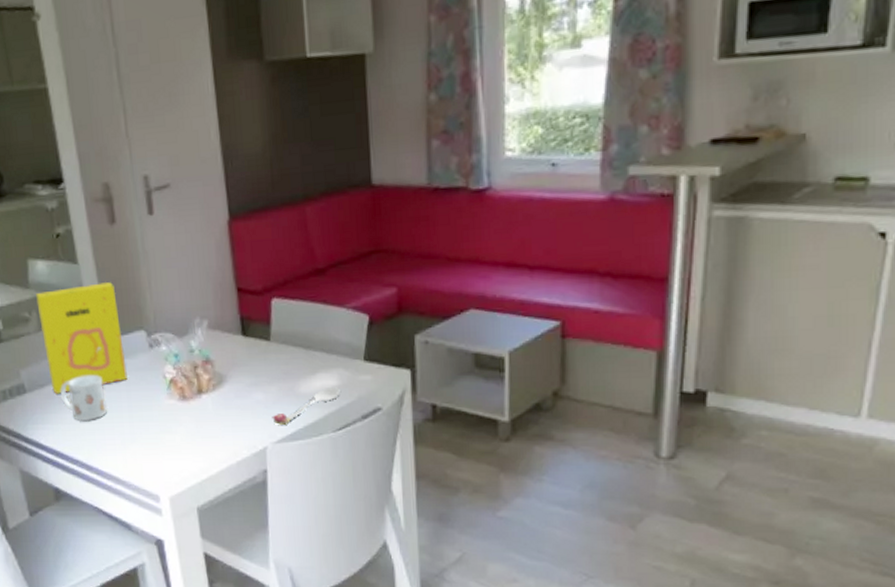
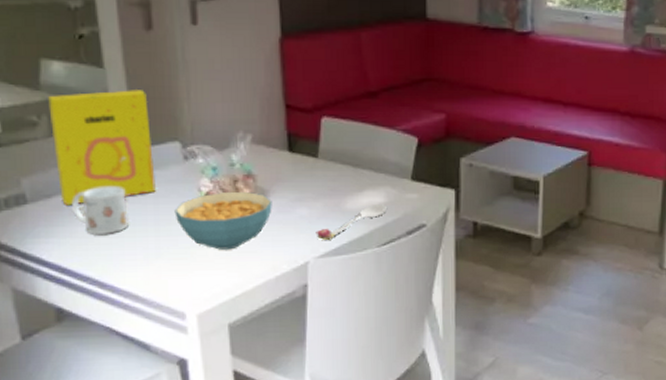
cereal bowl: none [144,378,230,435] -> present [174,192,272,250]

